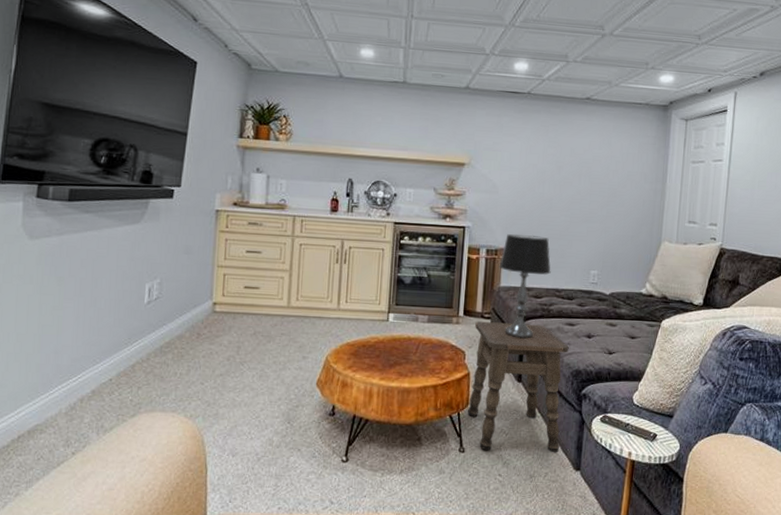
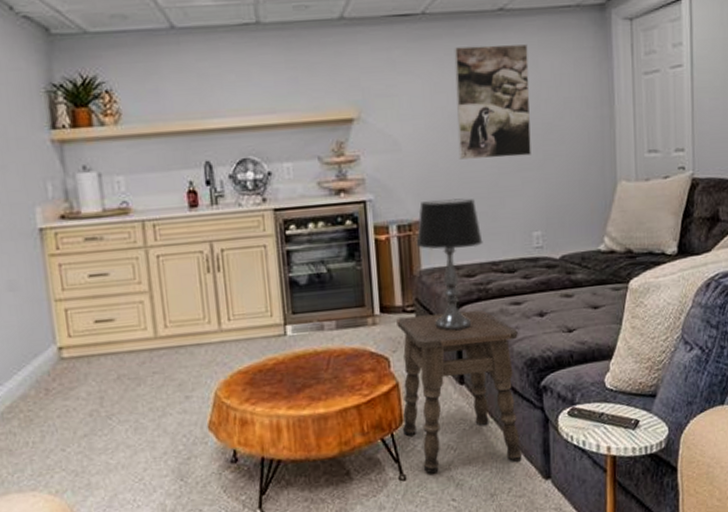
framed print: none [541,122,605,211] -> present [454,44,531,160]

